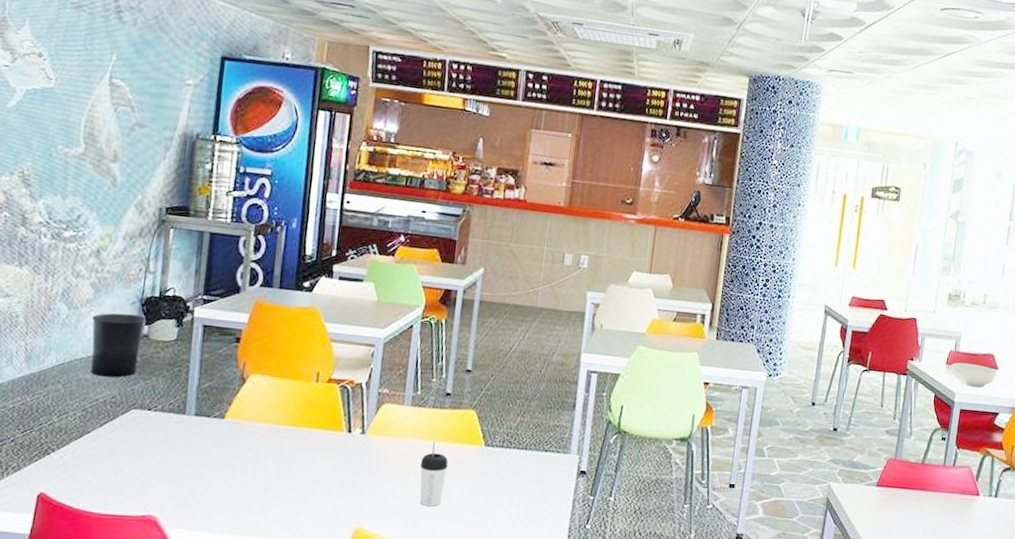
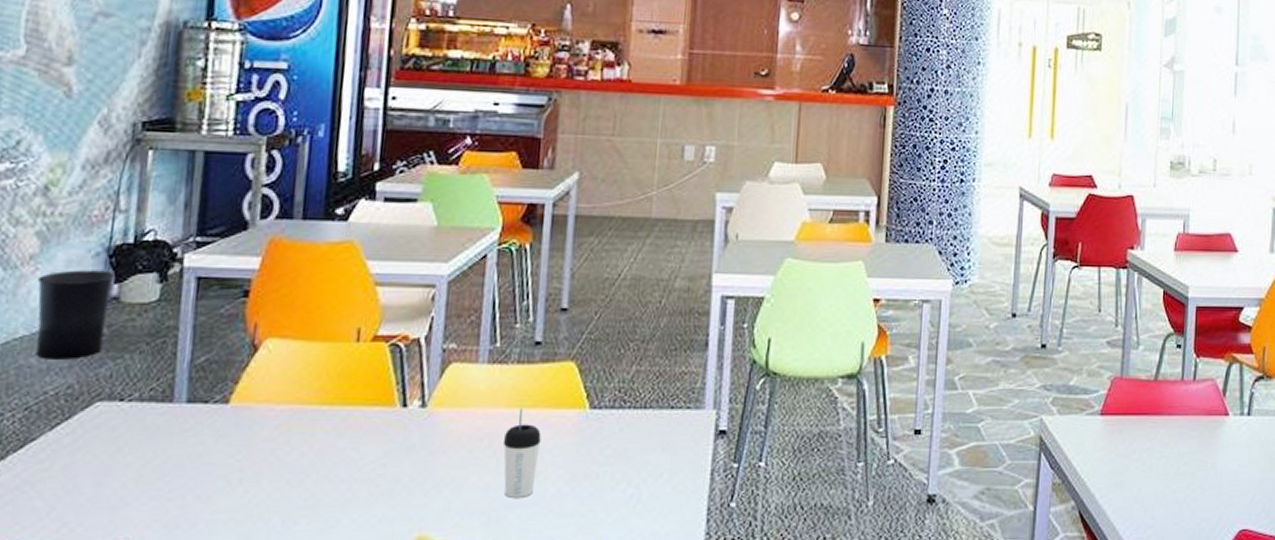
bowl: present [951,362,998,387] -> none [1181,246,1238,276]

